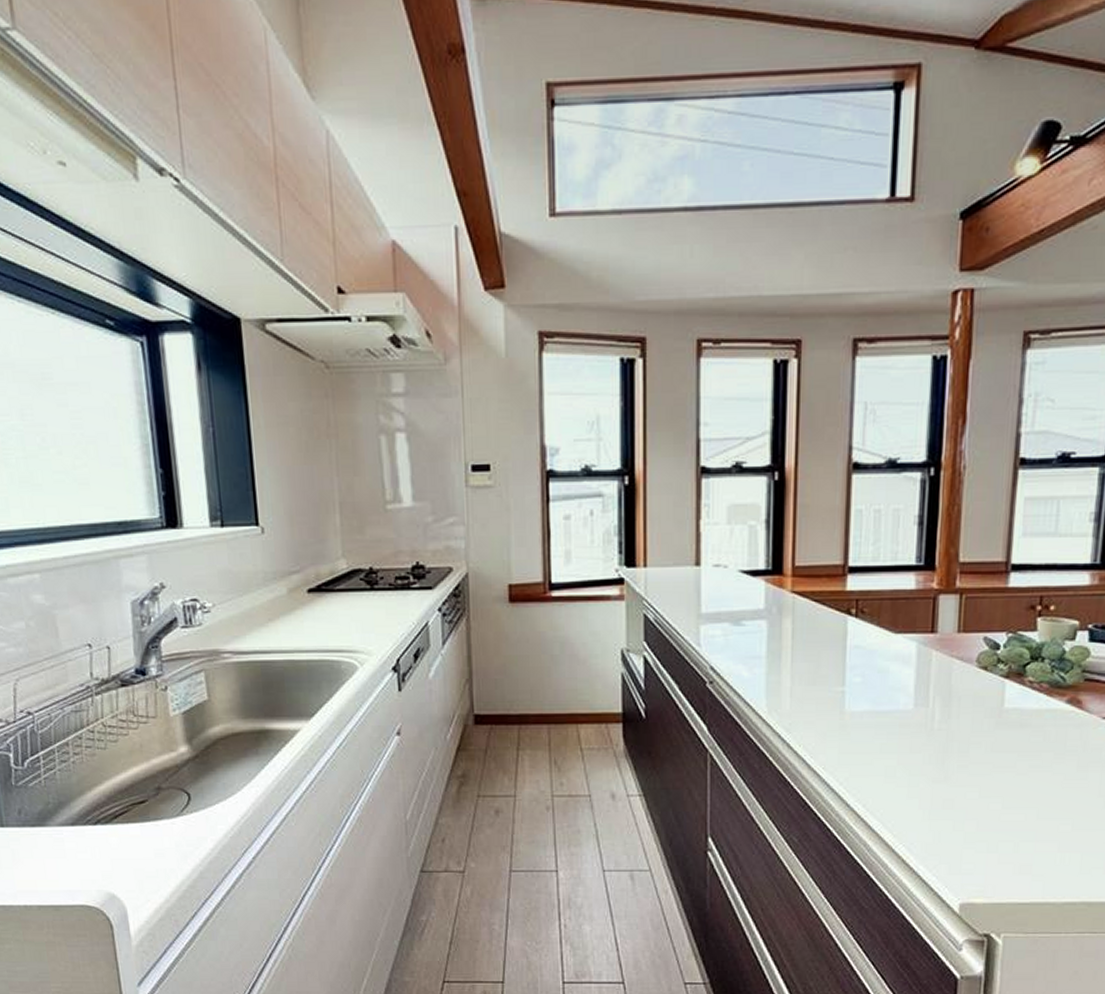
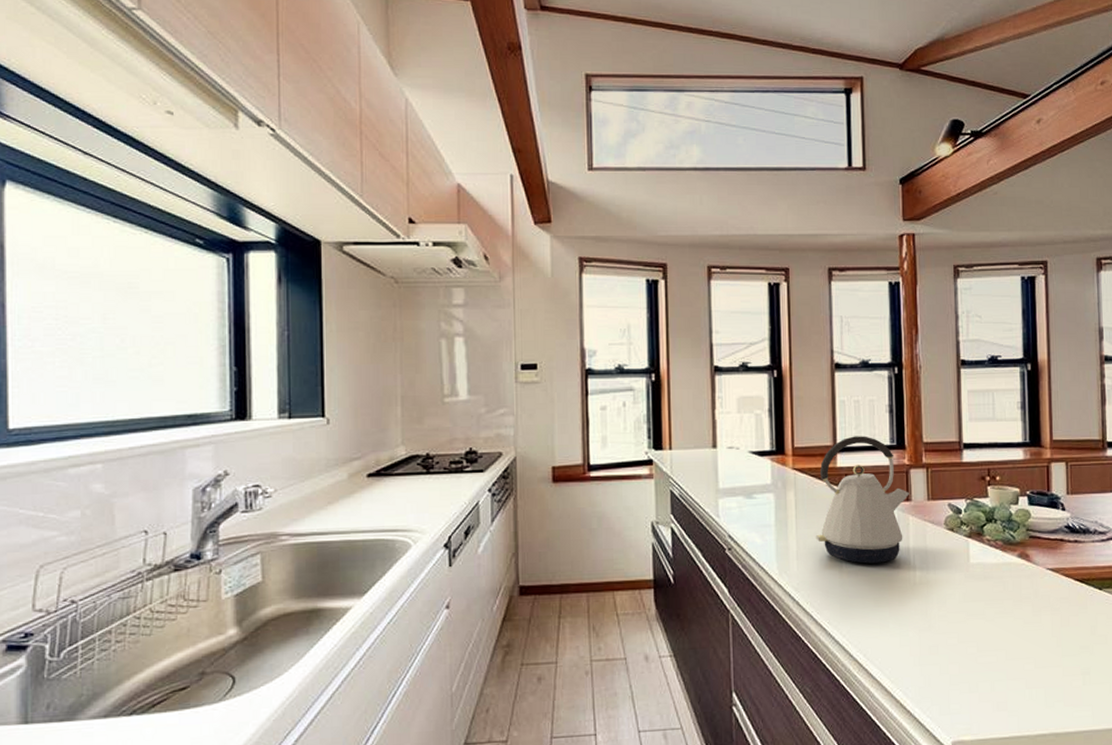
kettle: none [814,553,936,704] -> present [815,436,910,564]

